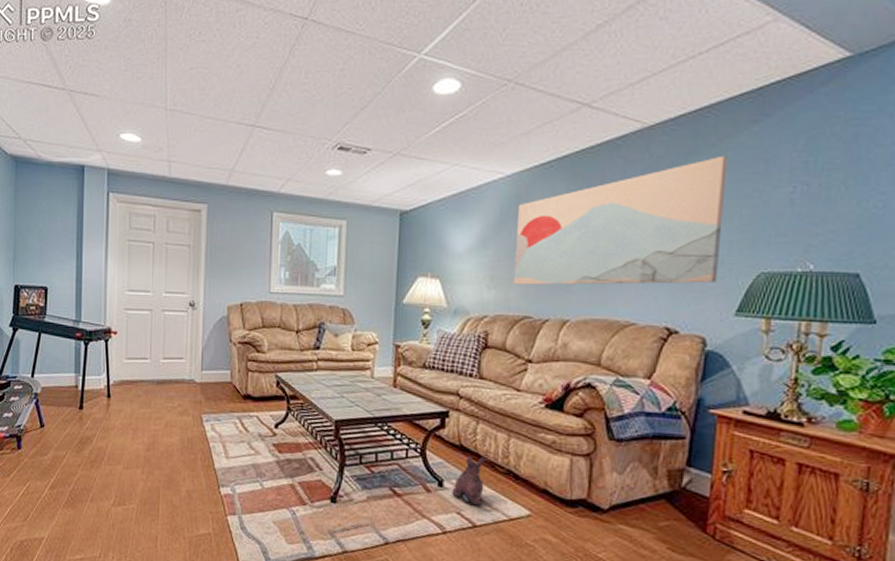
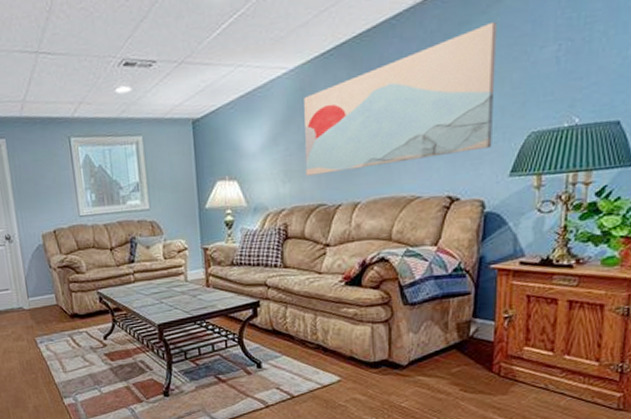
plush toy: present [452,455,484,506] -> none [269,337,298,380]

